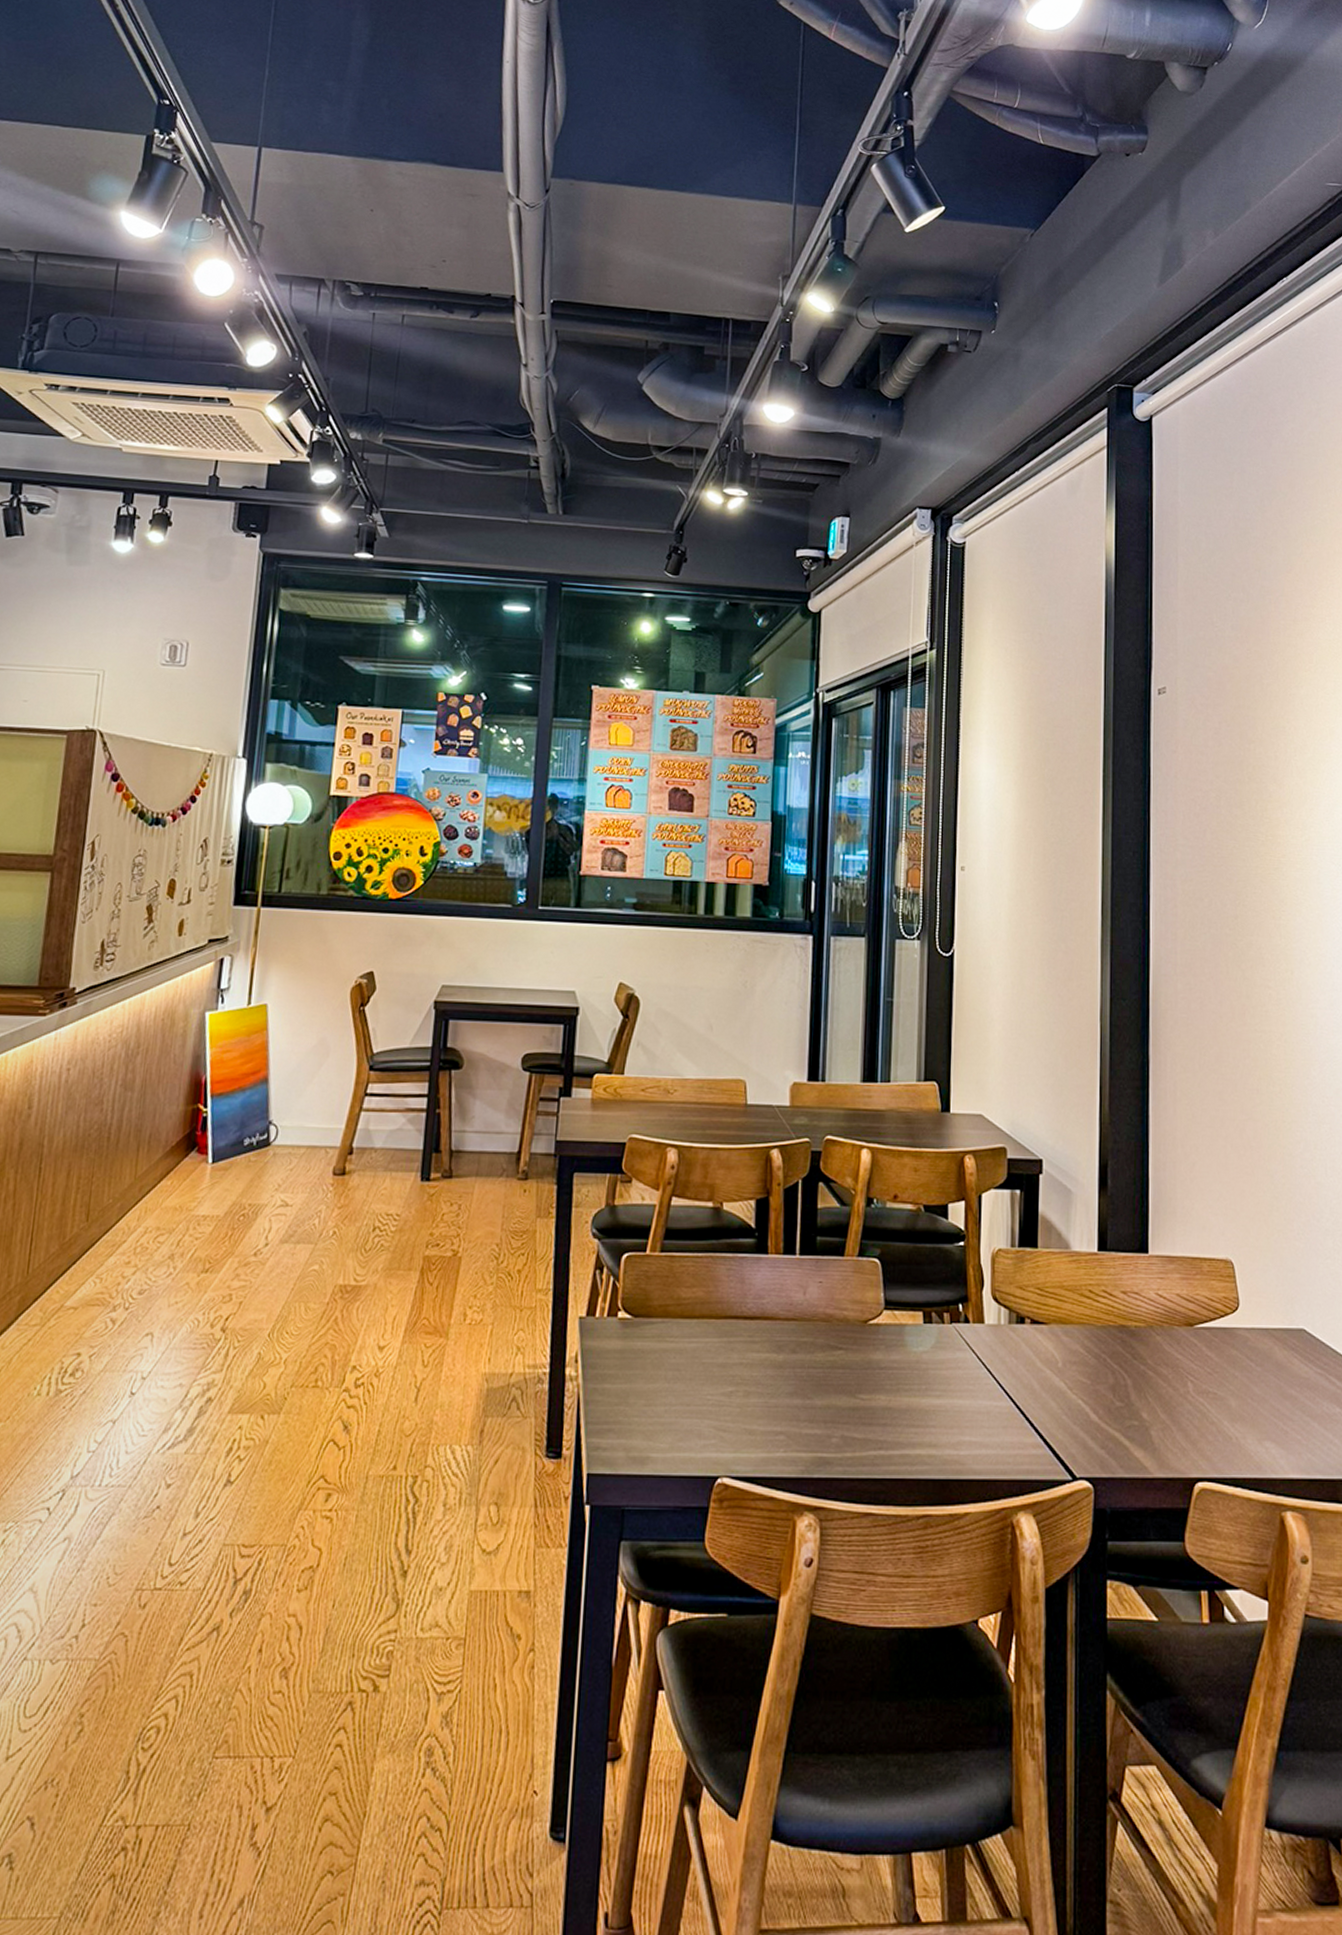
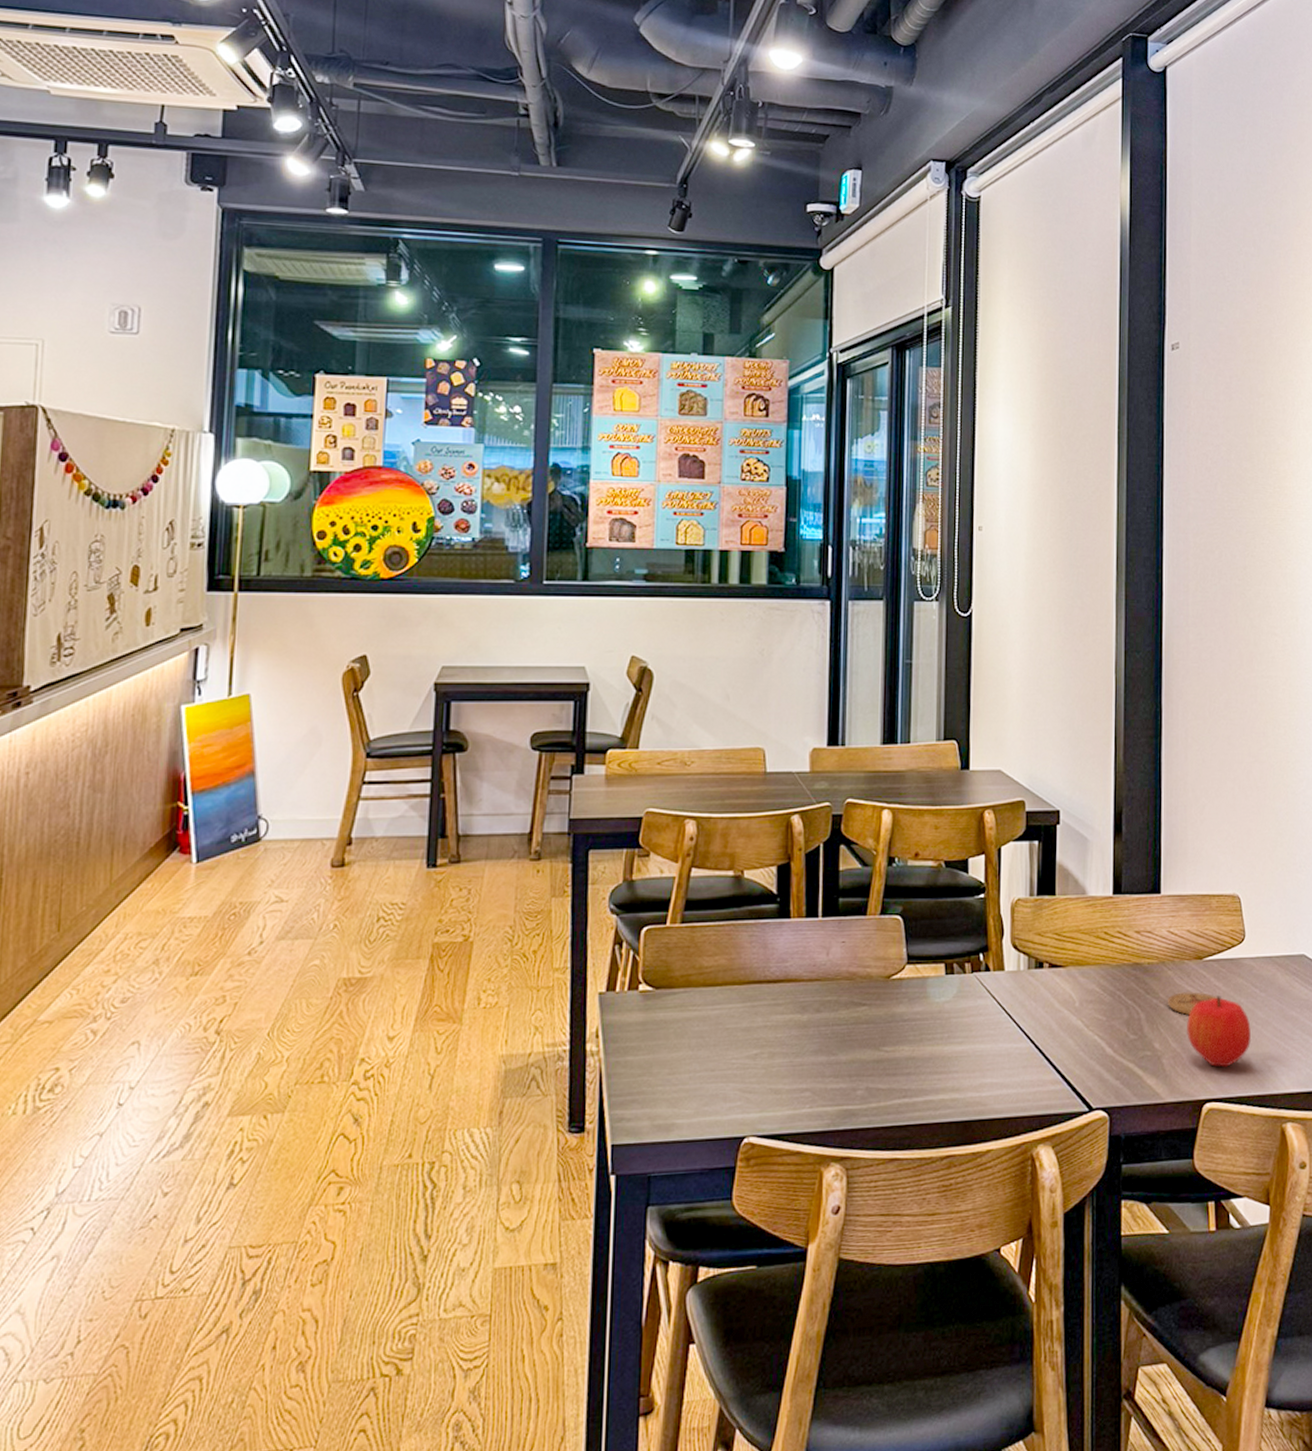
coaster: none [1156,1360,1210,1386] -> present [1168,992,1218,1016]
fruit: none [1177,1367,1246,1445] -> present [1187,996,1251,1067]

